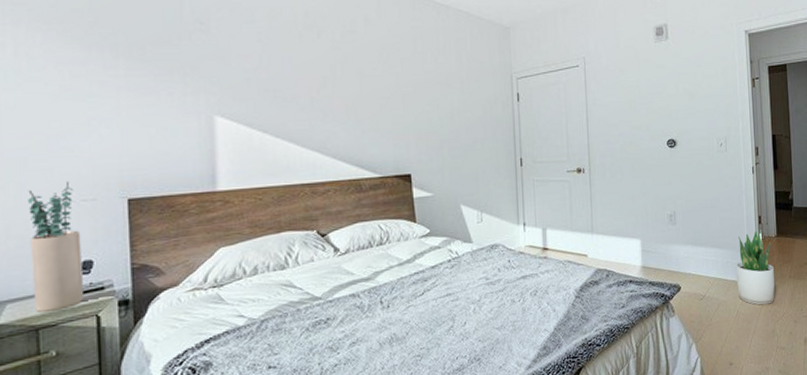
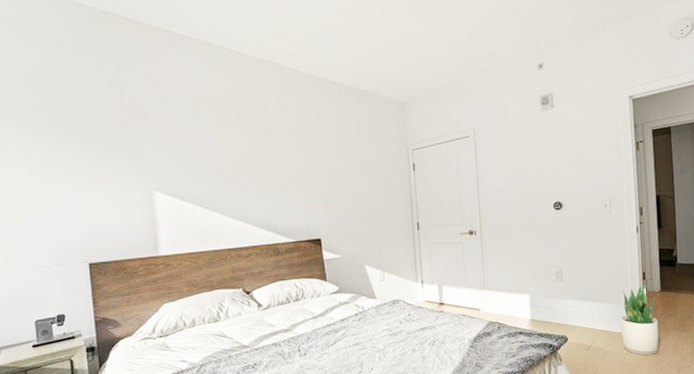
vase: present [28,181,85,313] -> none [12,249,60,358]

